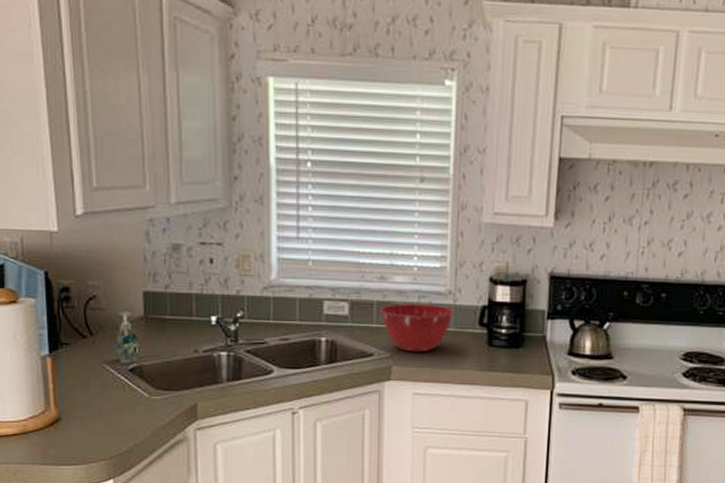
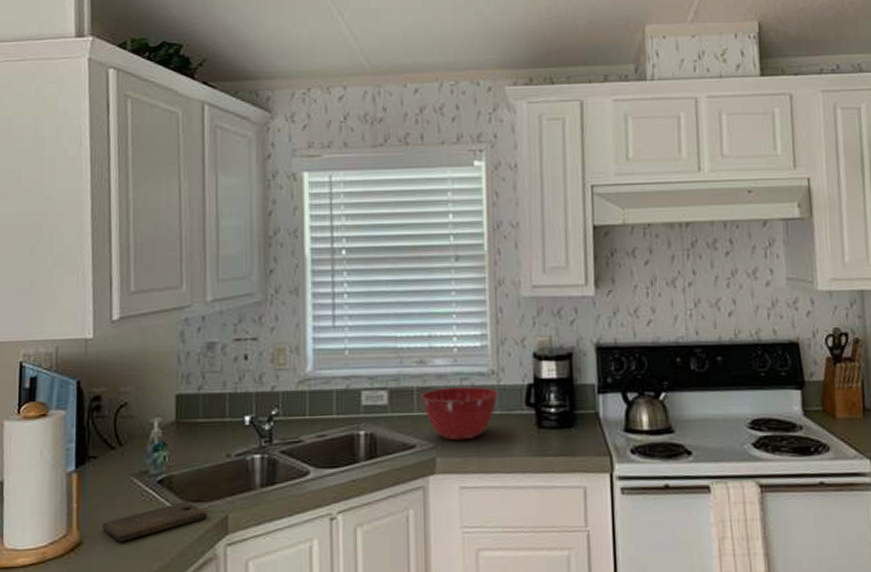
cutting board: none [79,389,177,421] -> present [102,501,207,543]

